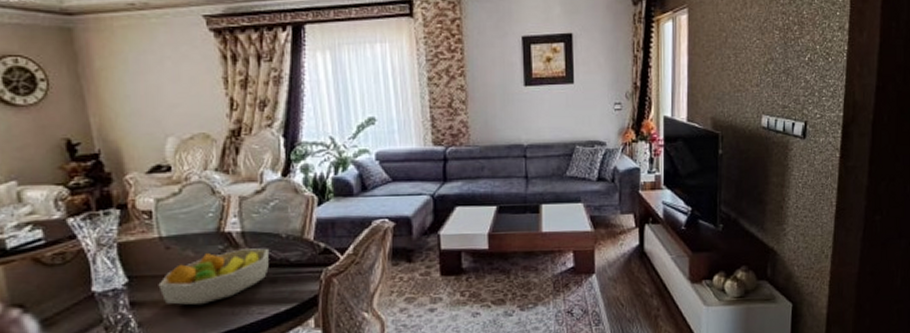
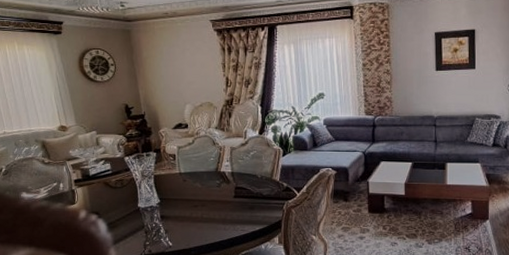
fruit bowl: present [158,248,269,305] -> none [178,184,249,222]

